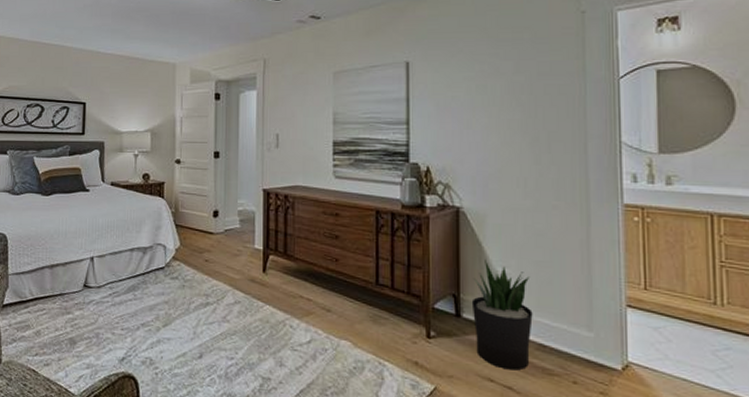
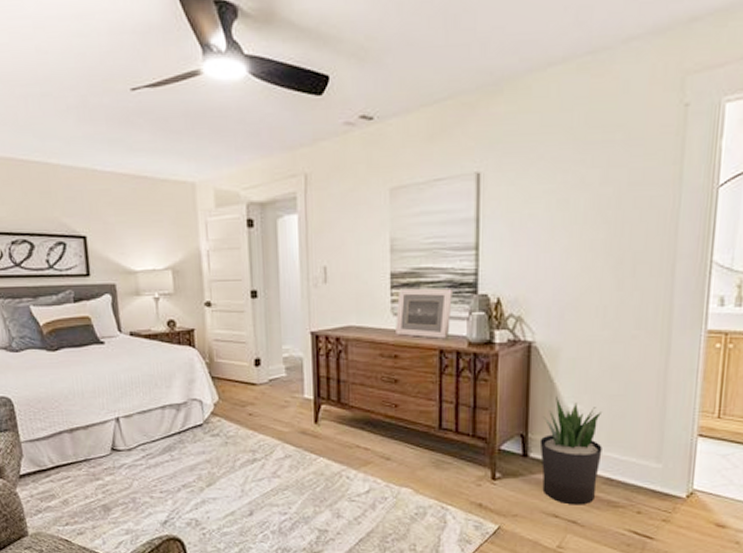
picture frame: none [337,155,387,201] -> present [396,288,452,339]

